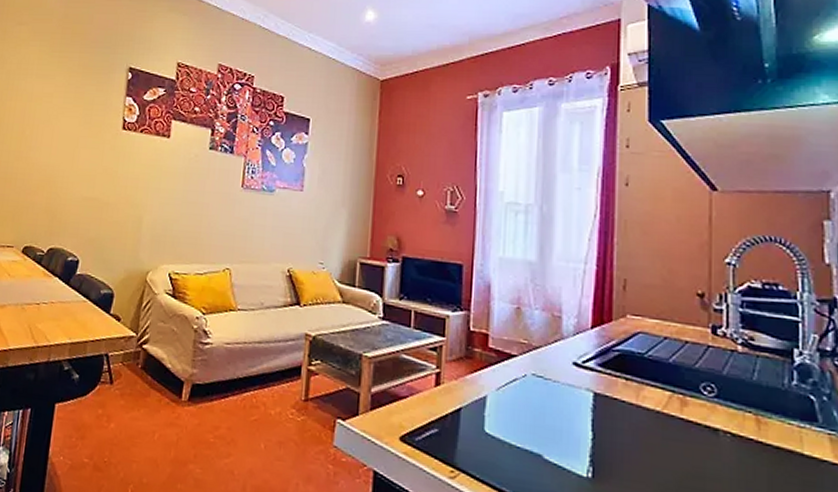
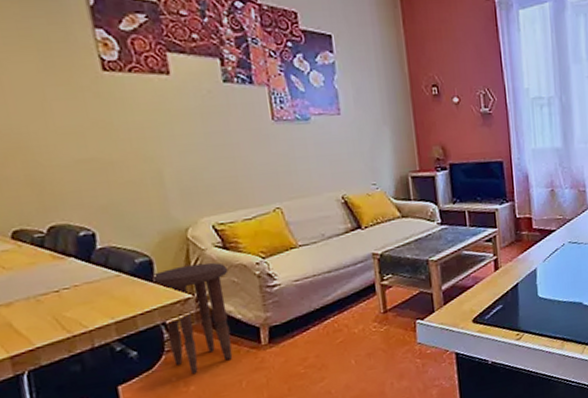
side table: none [105,304,171,412] -> present [152,262,233,375]

